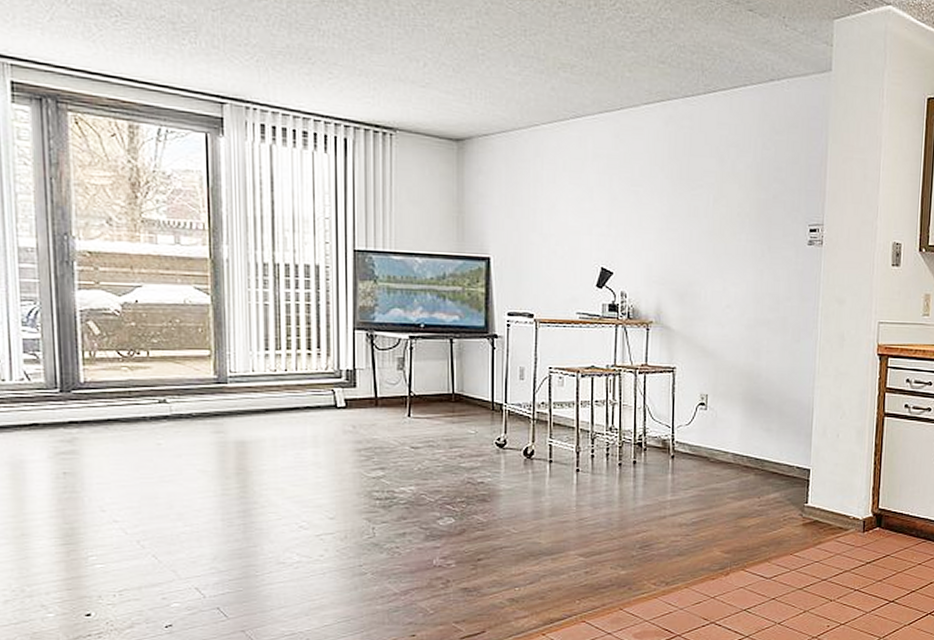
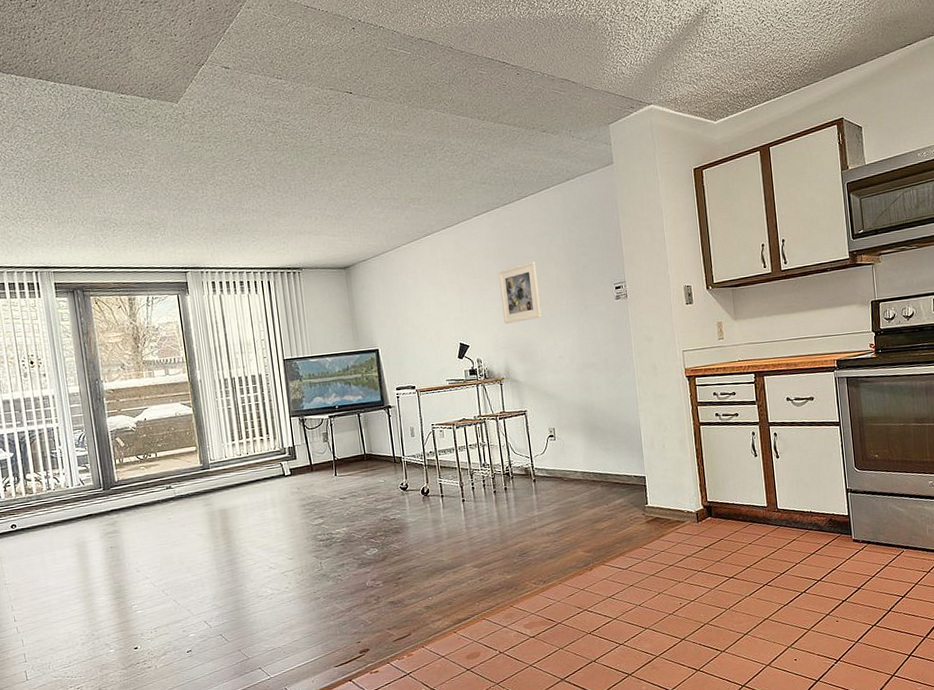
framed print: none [662,177,715,253] -> present [498,261,542,324]

